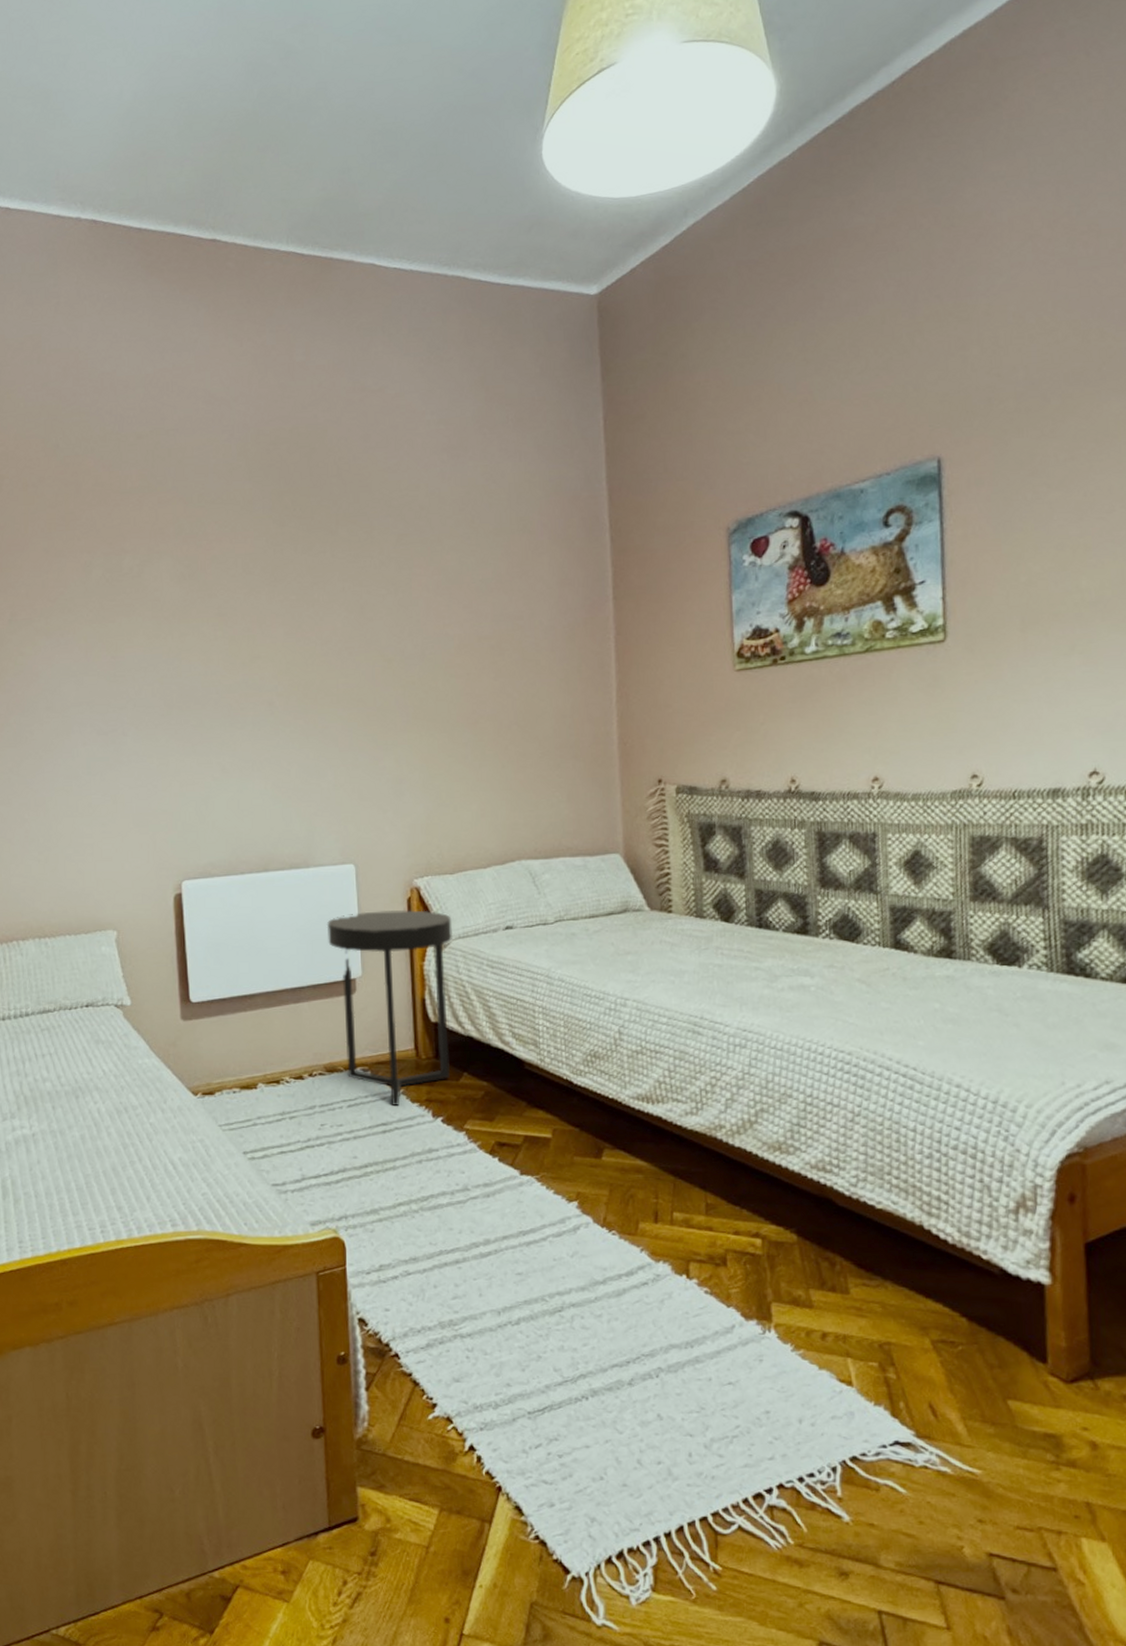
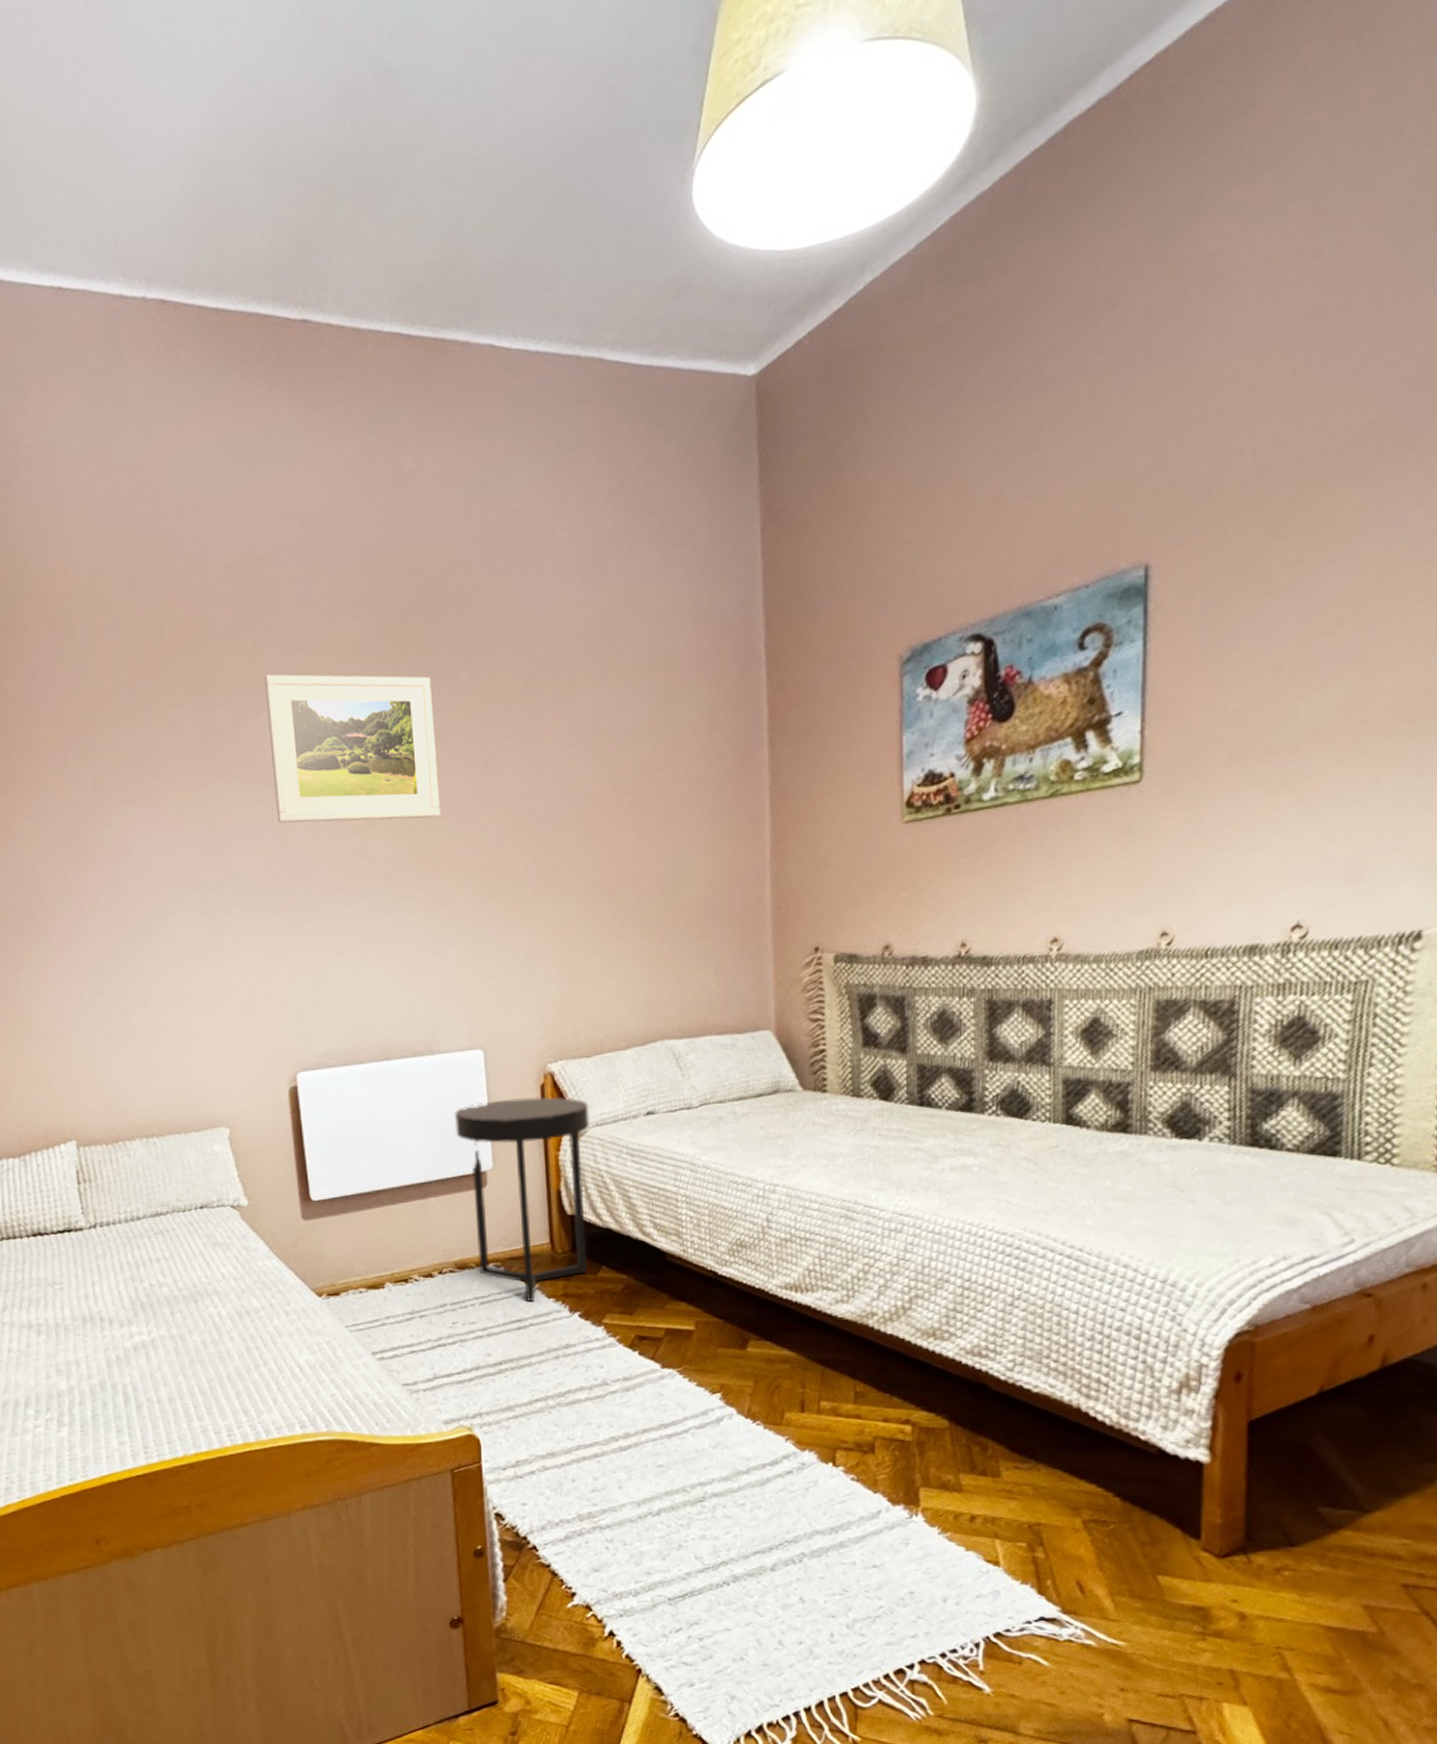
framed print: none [167,527,321,656] -> present [264,674,441,823]

